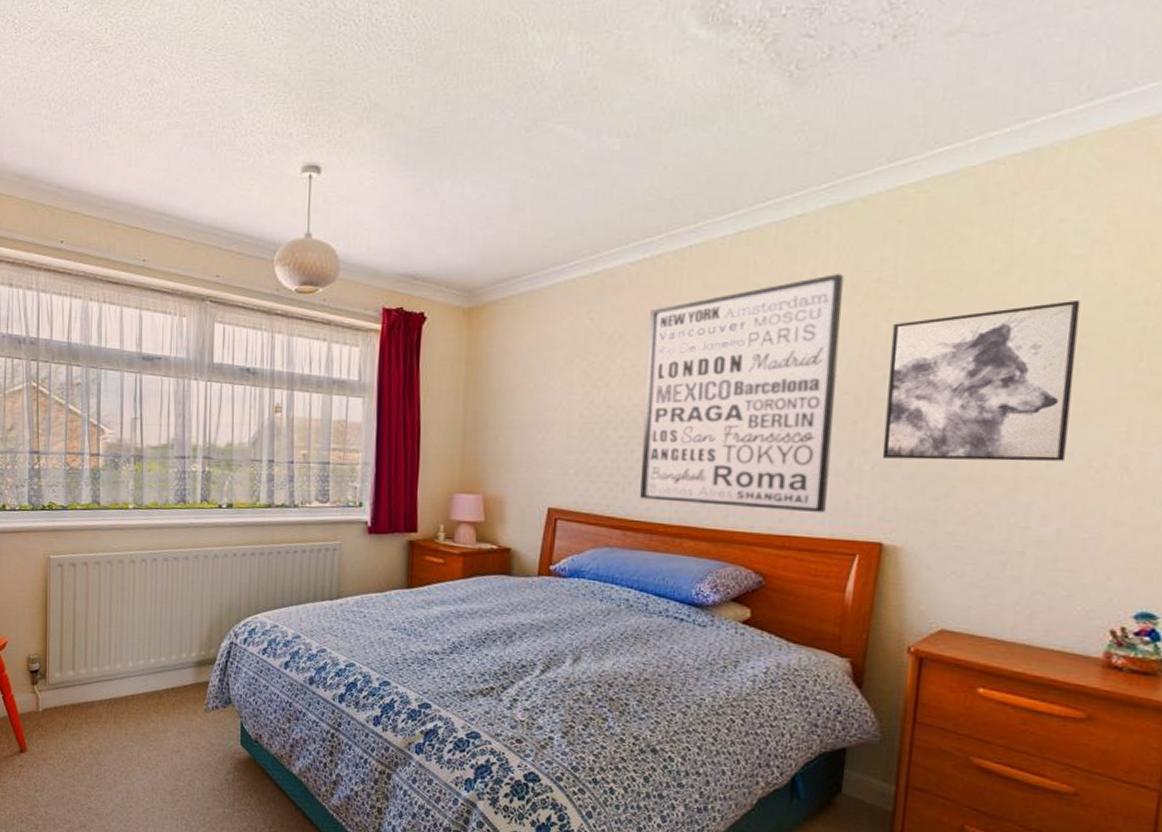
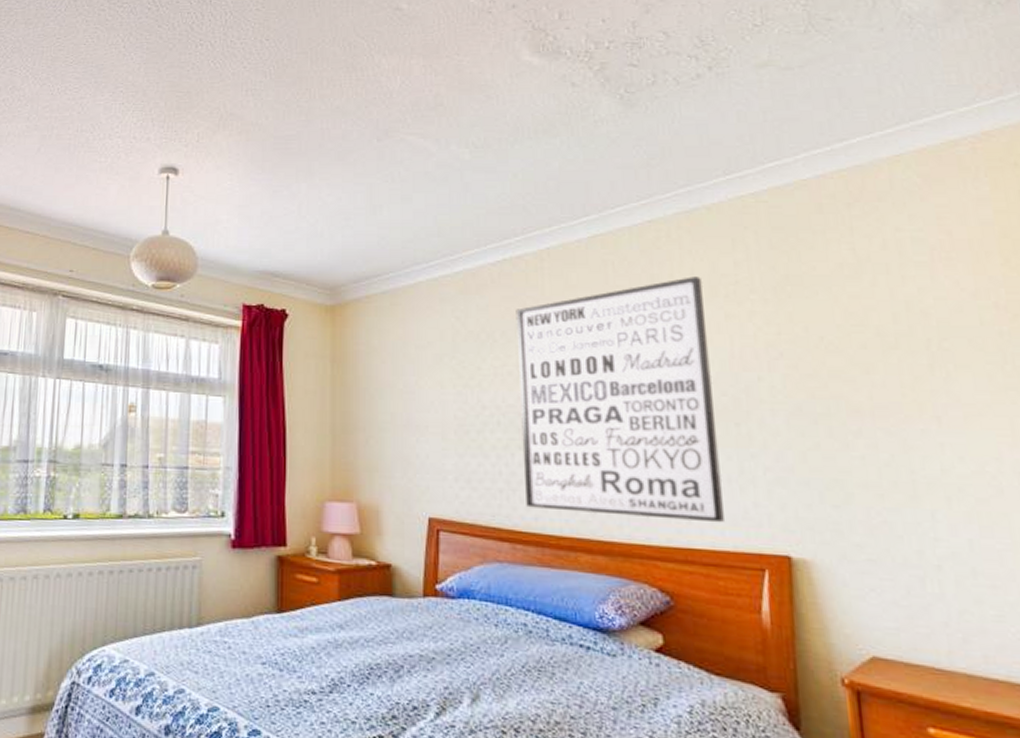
wall art: present [882,301,1081,461] -> none [758,305,958,466]

